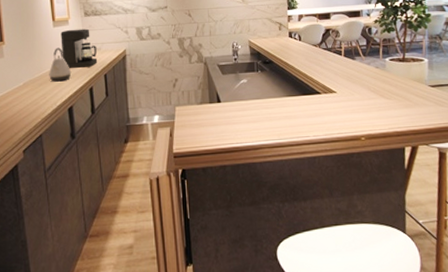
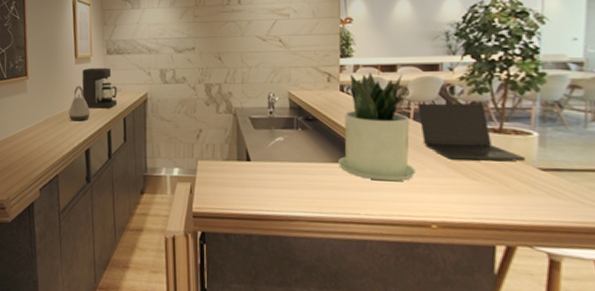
planter: none [291,20,348,108] -> present [338,72,416,182]
laptop: none [347,40,421,85] -> present [418,103,525,162]

